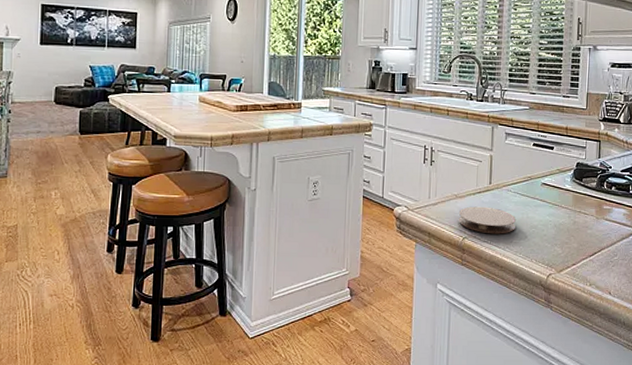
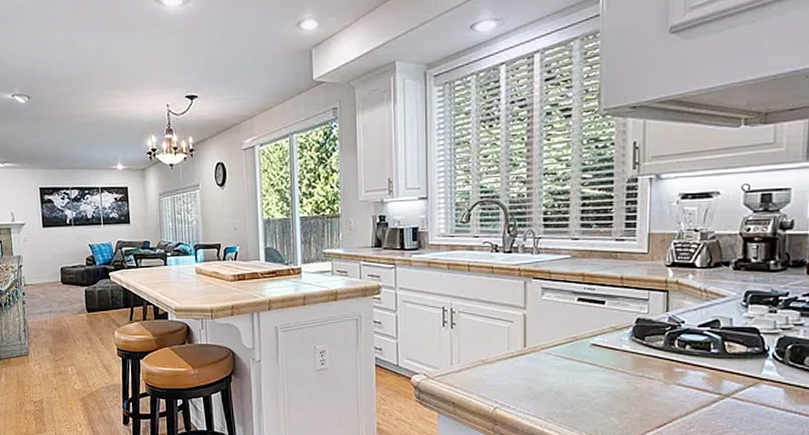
coaster: present [458,206,517,234] -> none [487,373,560,403]

